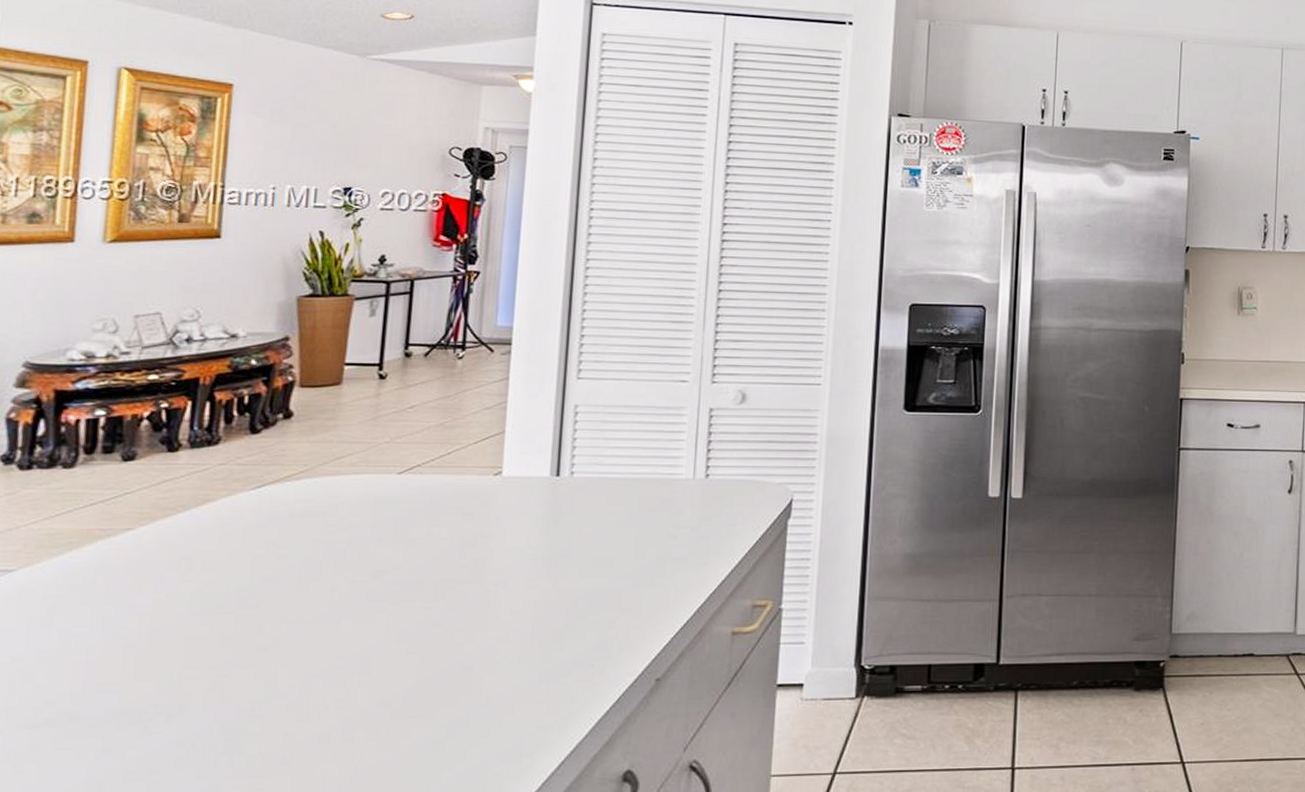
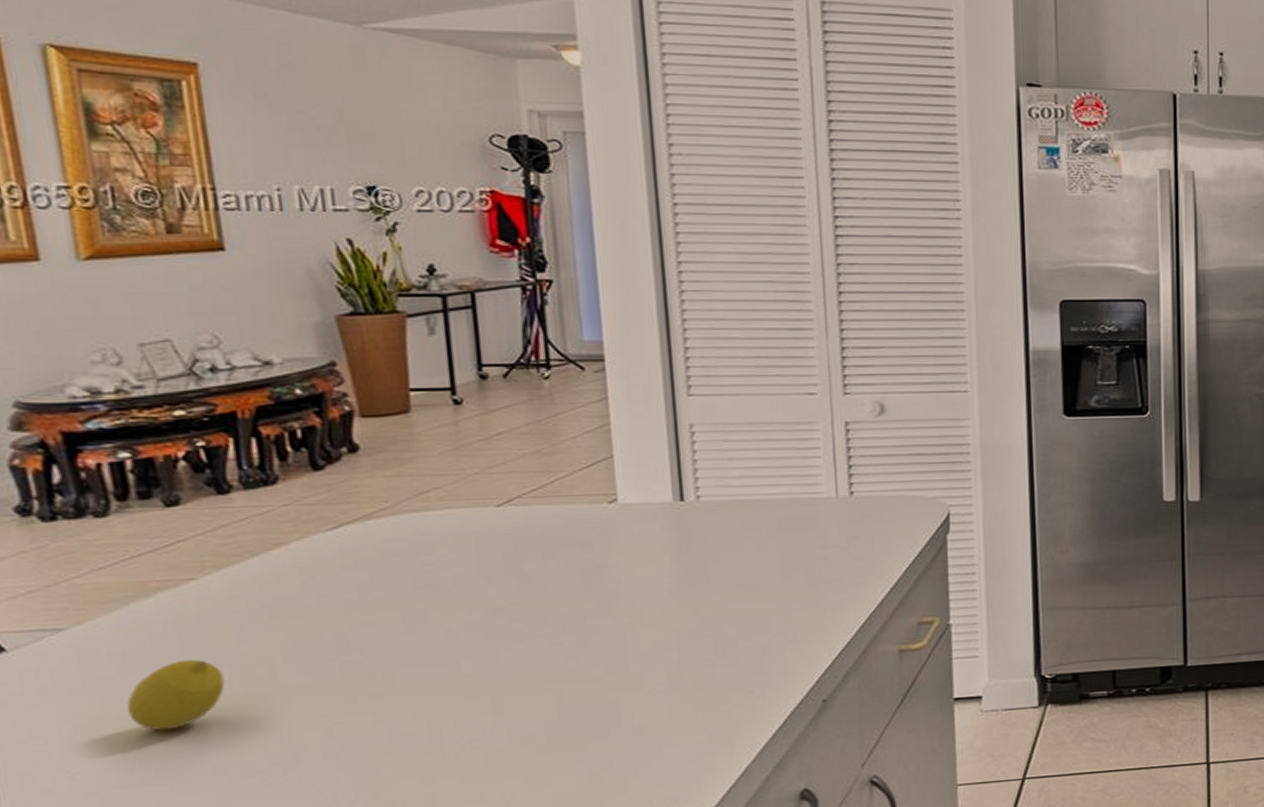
fruit: none [46,605,136,673] -> present [127,659,225,731]

